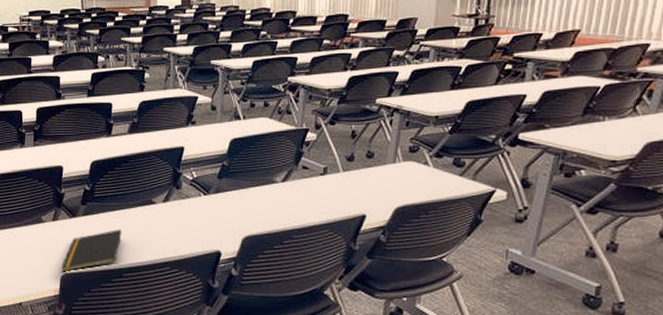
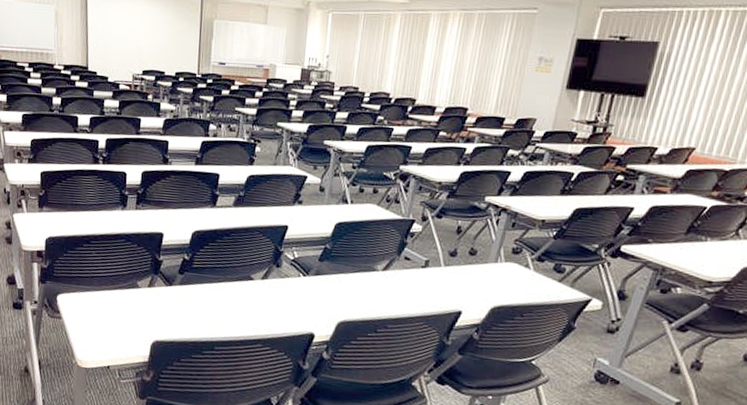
notepad: present [61,229,122,272] -> none [153,302,217,340]

